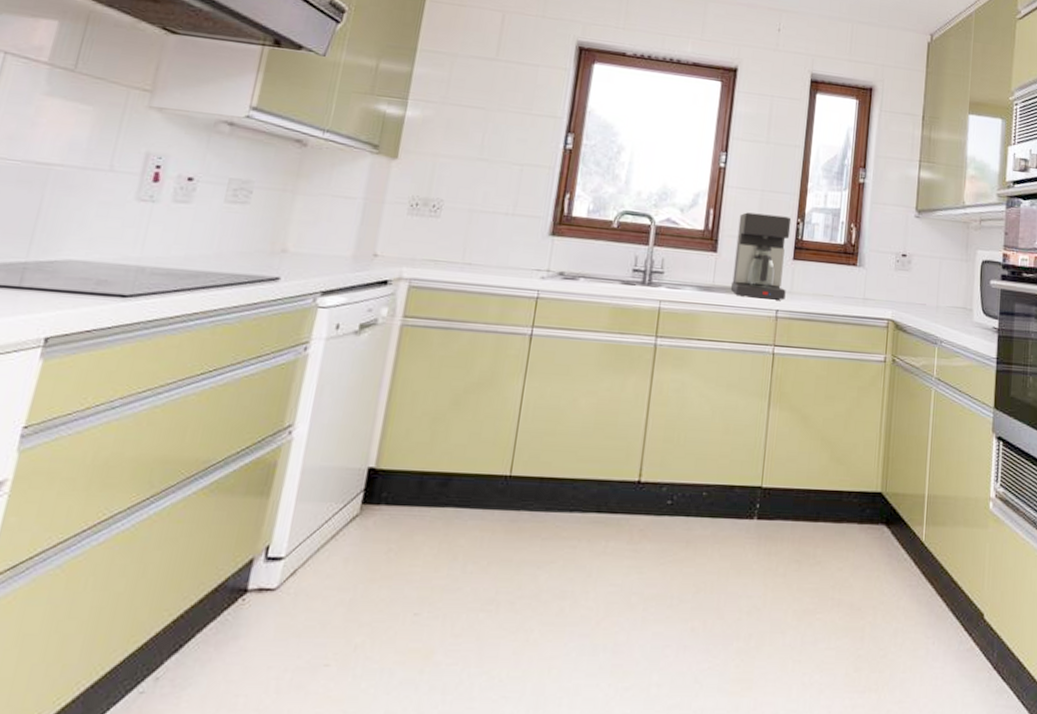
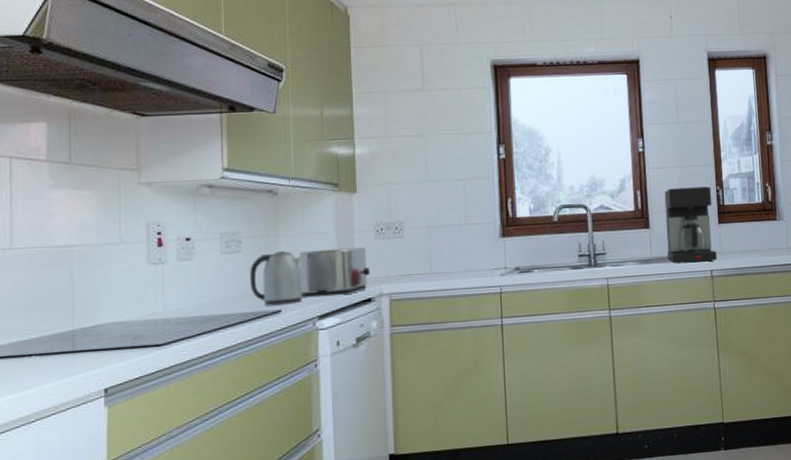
kettle: none [249,209,317,273] -> present [250,251,302,306]
toaster: none [306,214,394,273] -> present [299,247,371,298]

